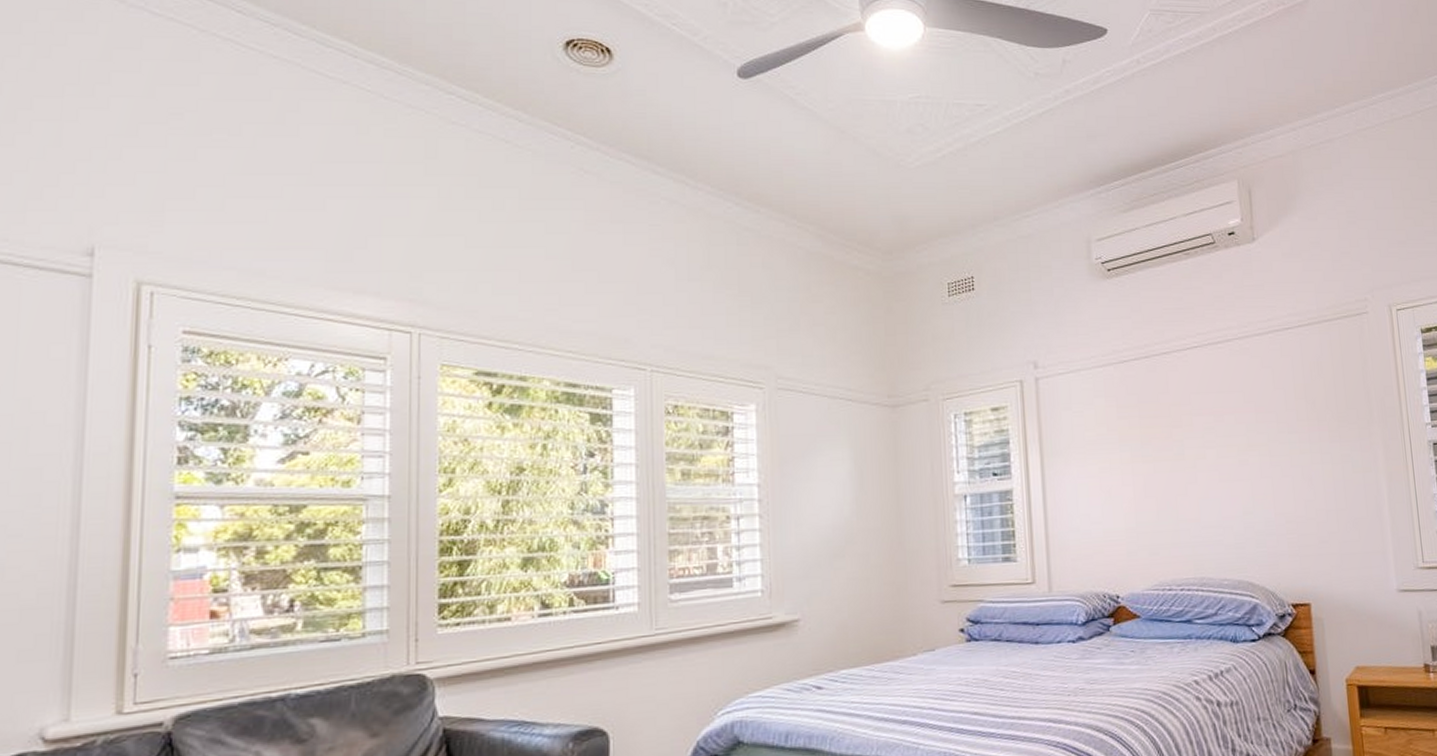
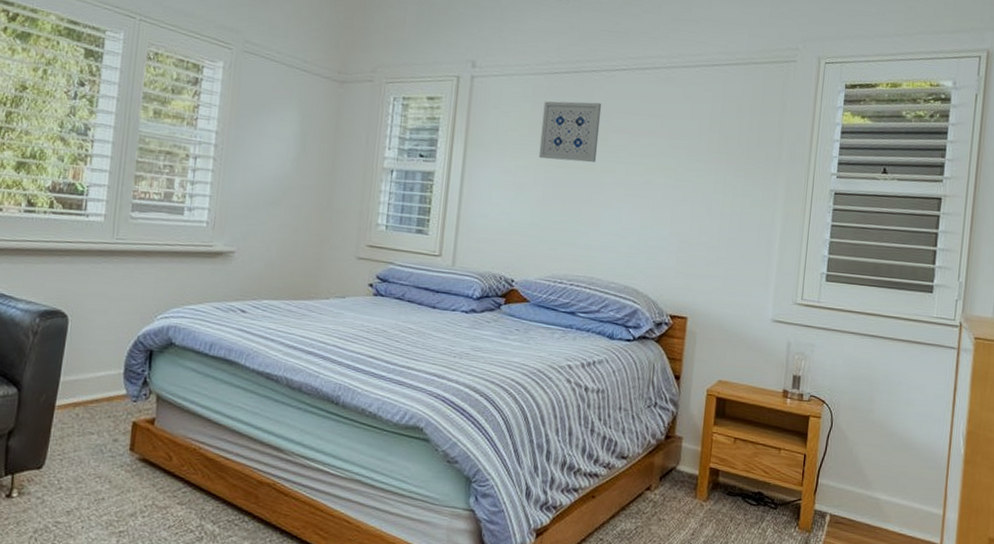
wall art: none [1118,387,1184,457] -> present [539,101,602,163]

